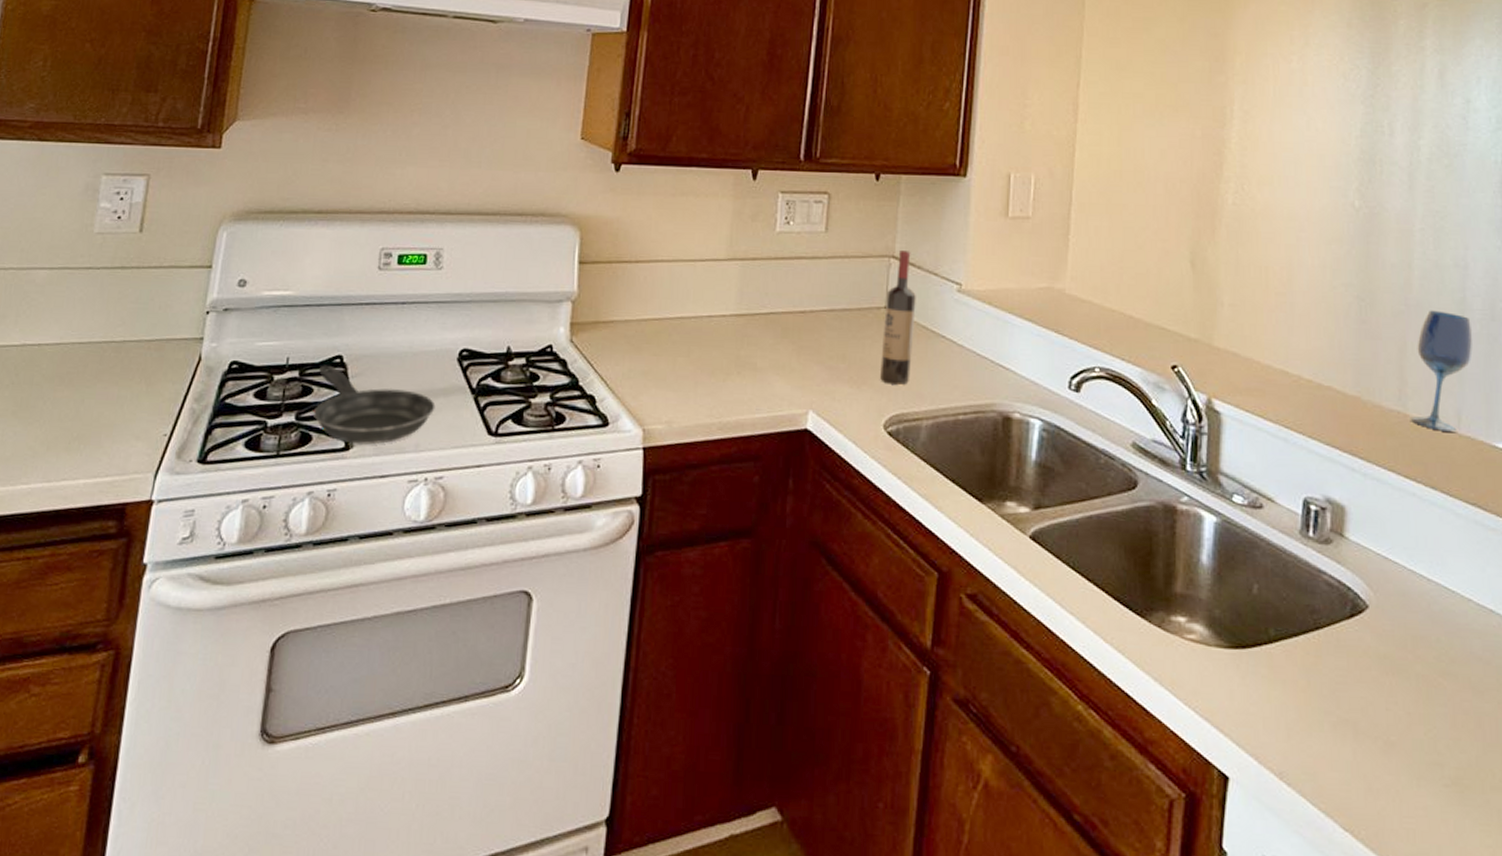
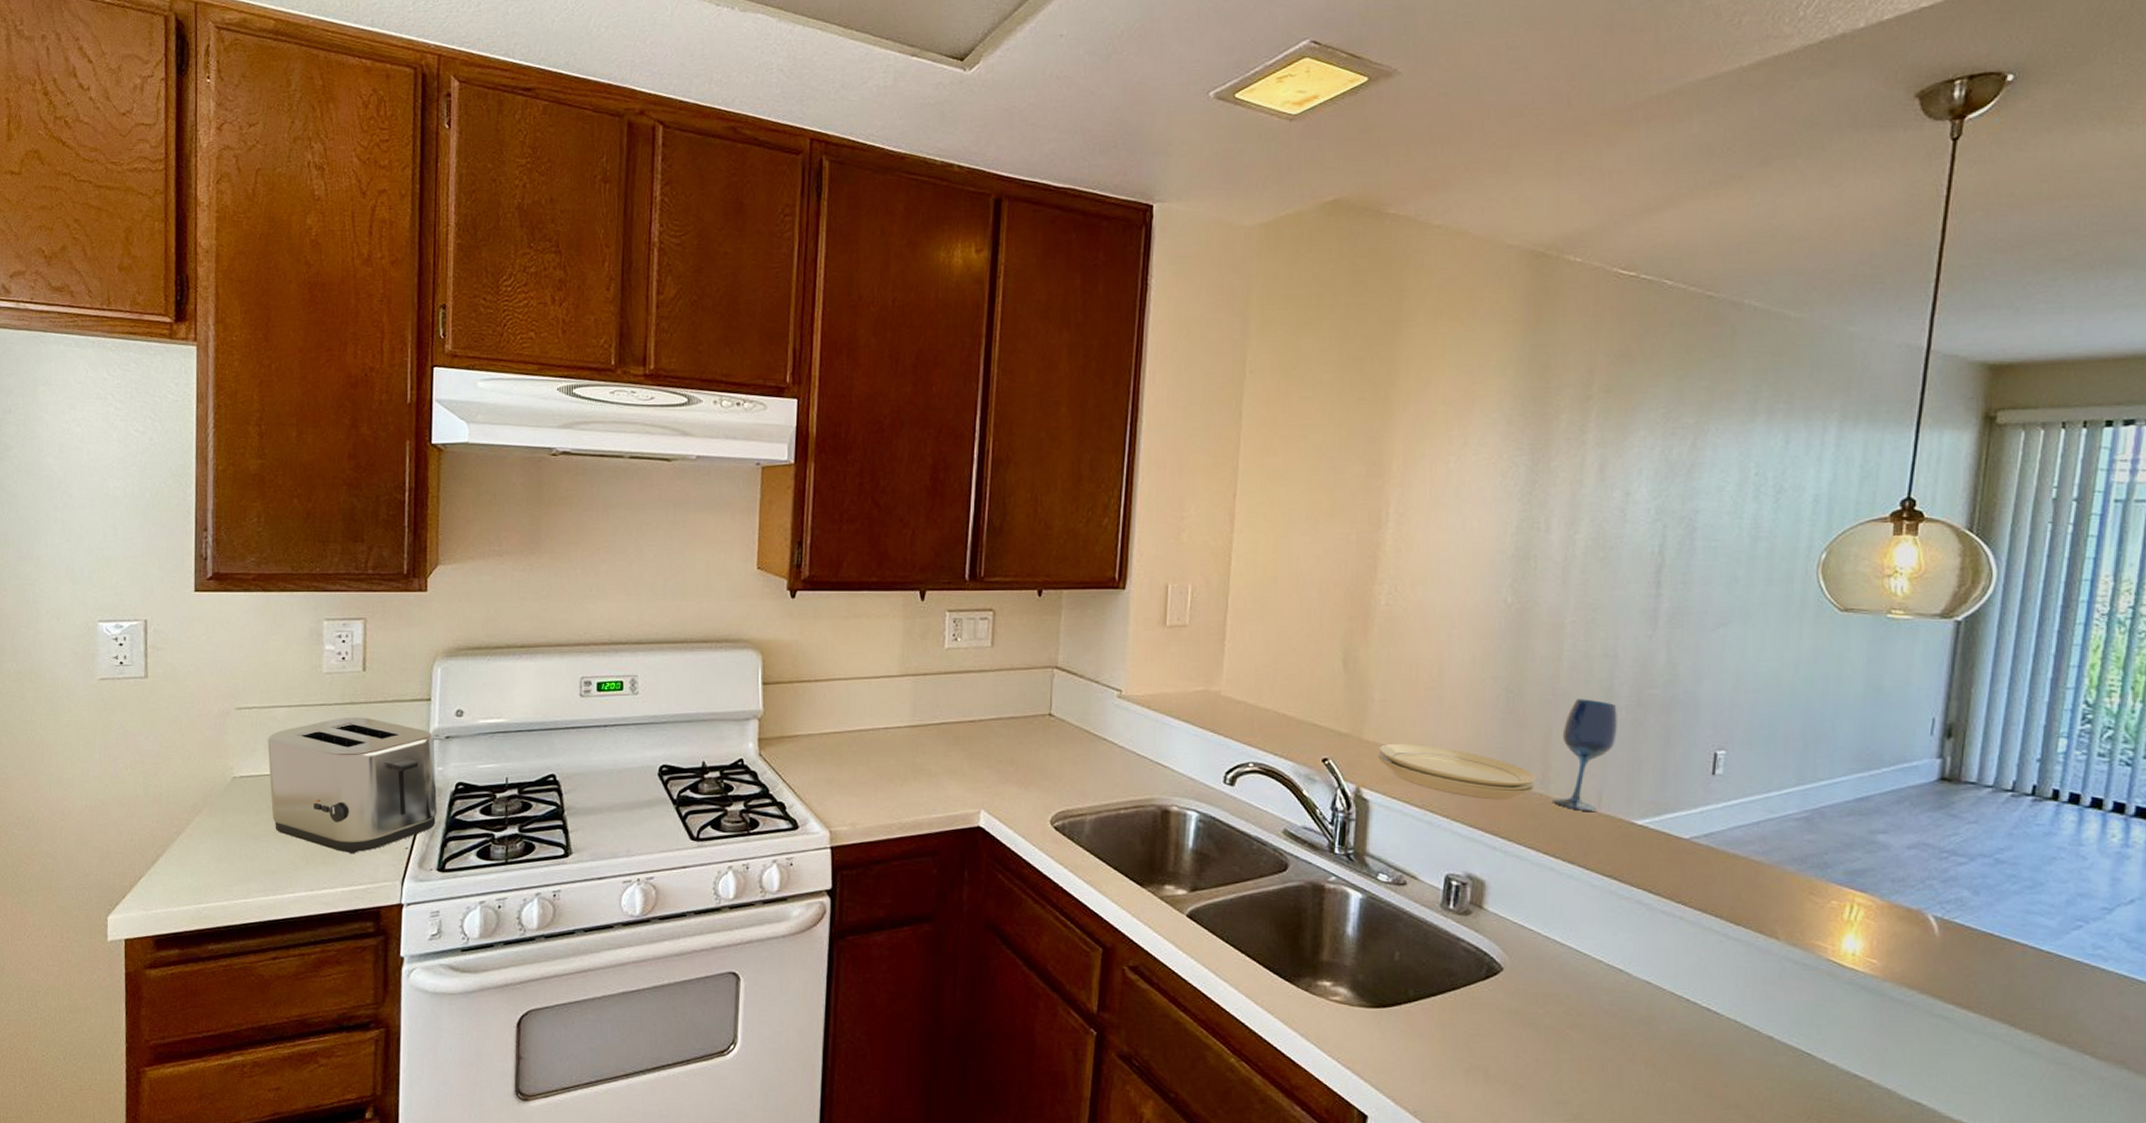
toaster: none [14,283,211,440] -> present [267,717,437,854]
frying pan: present [314,365,436,445] -> none [535,783,642,851]
wine bottle: present [880,251,916,385] -> none [1046,661,1078,784]
plate: none [1228,351,1393,417] -> present [1377,743,1535,800]

